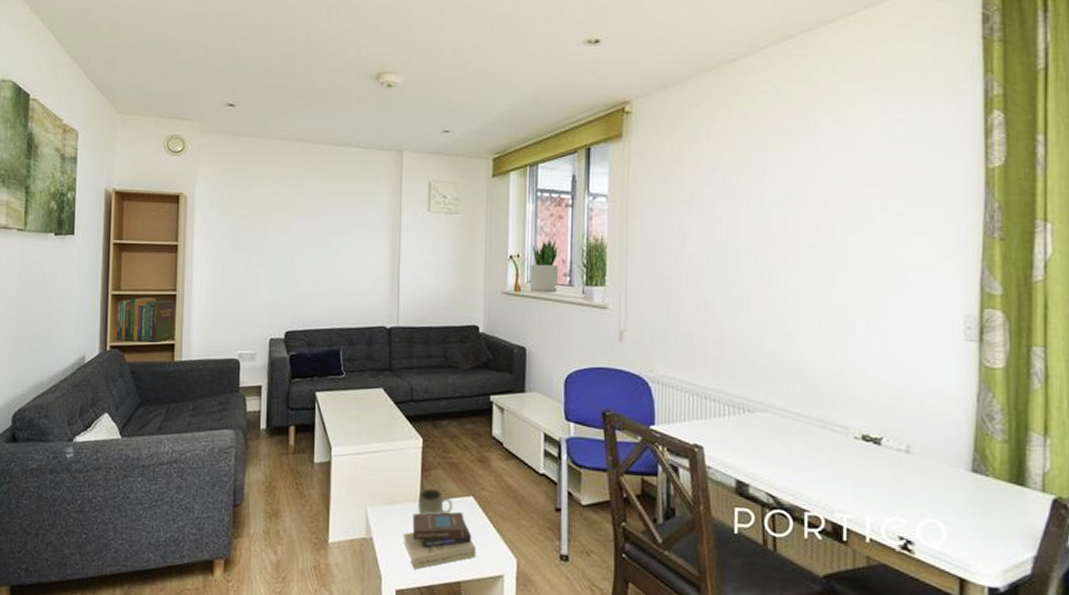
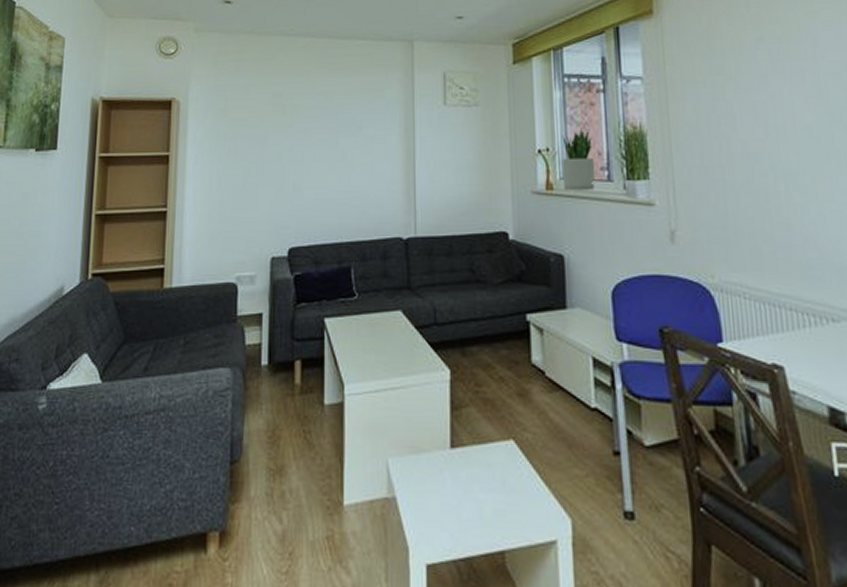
books: present [116,297,175,342] -> none [99,215,166,268]
books: present [402,512,476,569] -> none [432,461,522,537]
mug: present [418,488,452,515] -> none [448,432,490,465]

